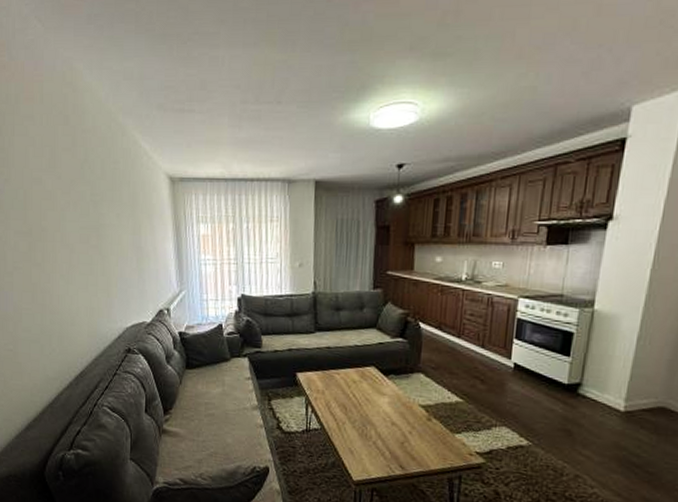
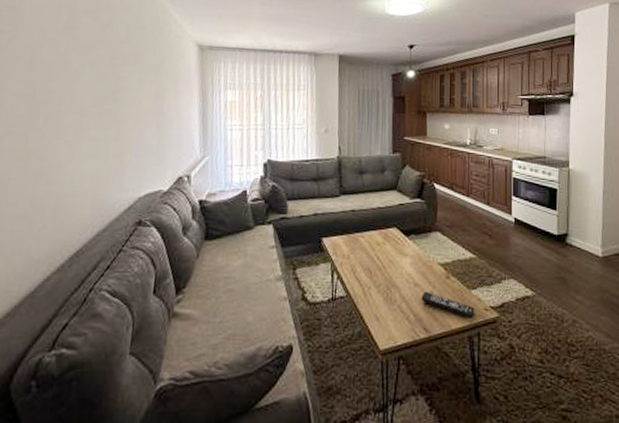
remote control: none [398,431,458,462] -> present [421,291,475,319]

